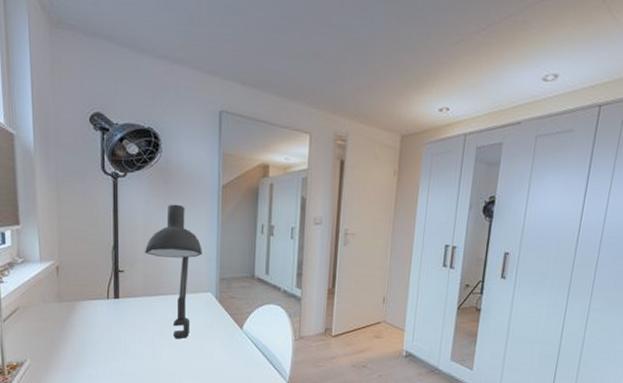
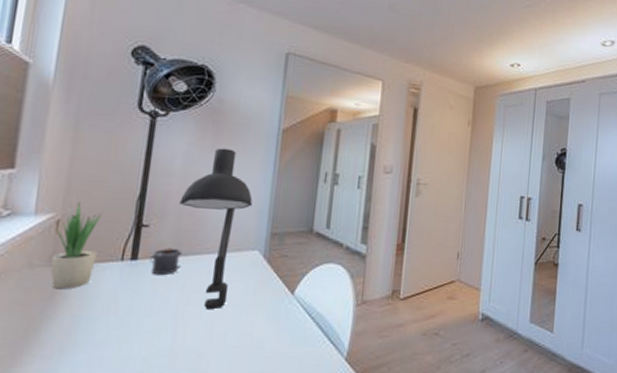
potted plant: none [57,251,89,320] -> present [51,201,101,290]
paint can: none [128,289,152,311] -> present [150,247,182,276]

